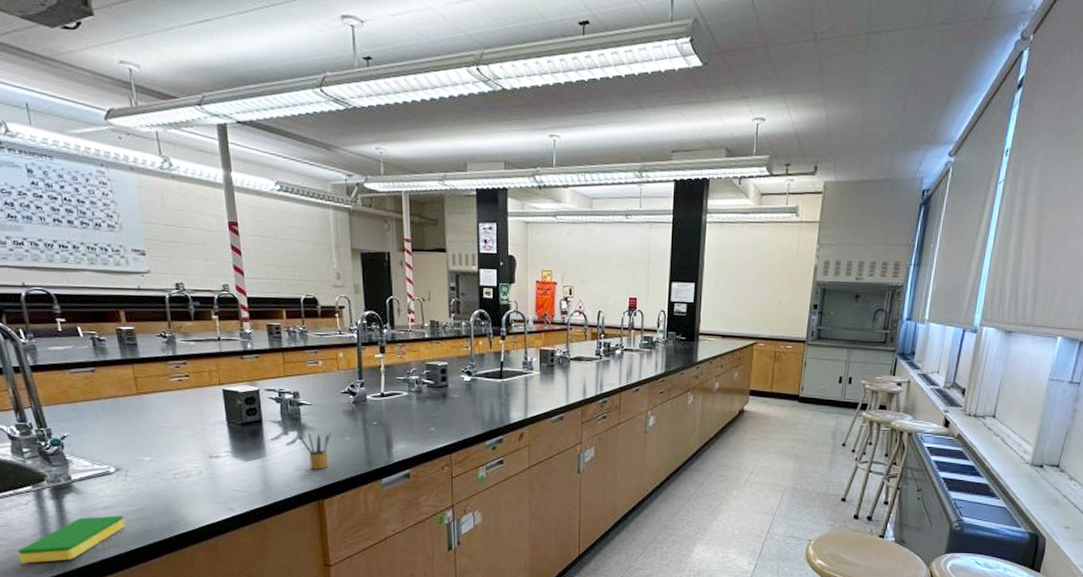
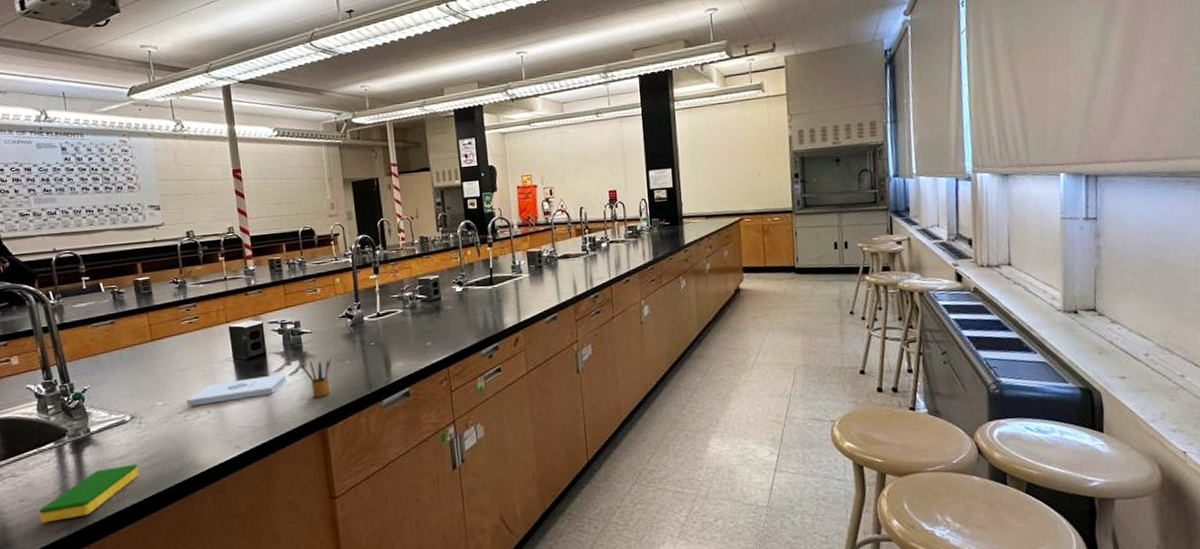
notepad: none [176,442,283,465] -> present [186,373,286,407]

